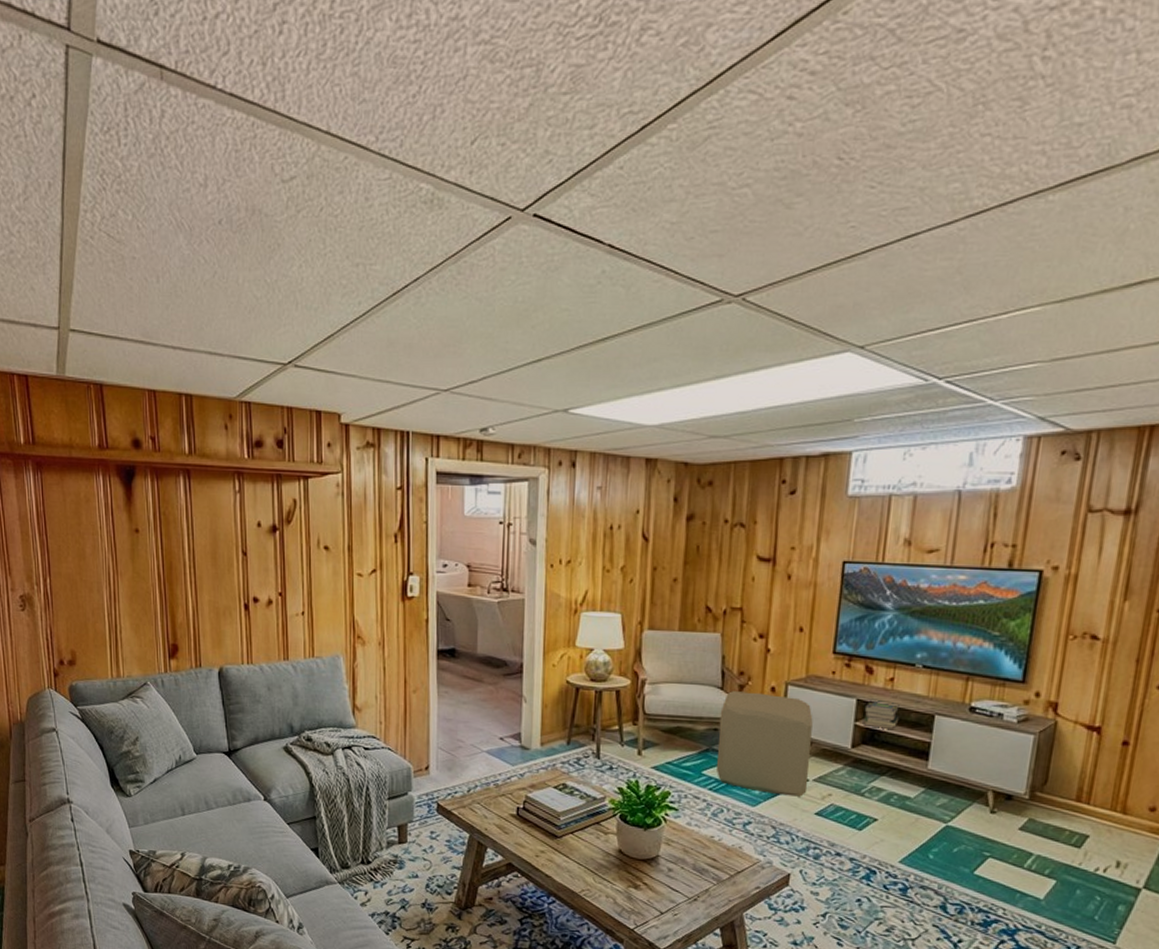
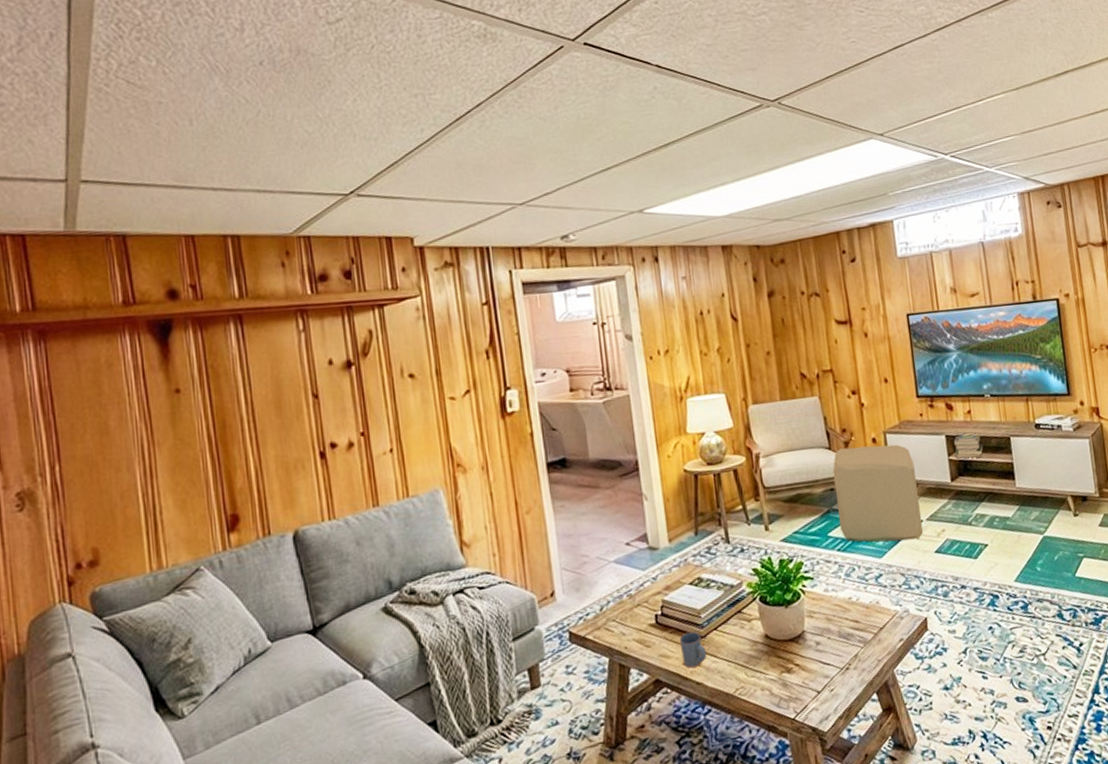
mug: none [535,829,560,862] -> present [679,631,707,669]

